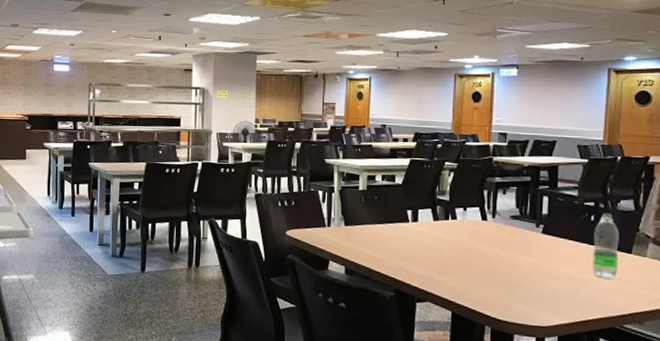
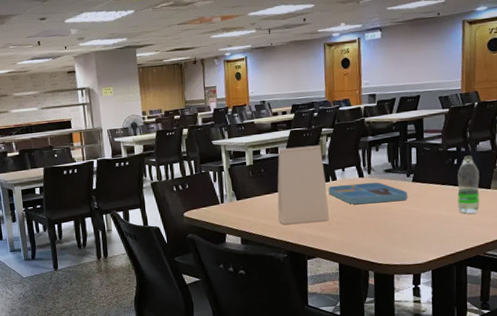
paper bag: none [388,177,445,263] -> present [277,145,329,224]
tray: none [446,225,536,253] -> present [328,182,408,205]

